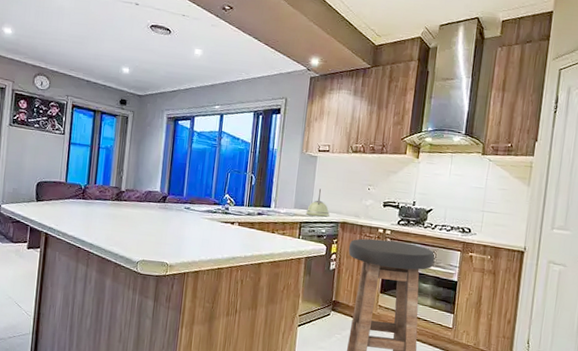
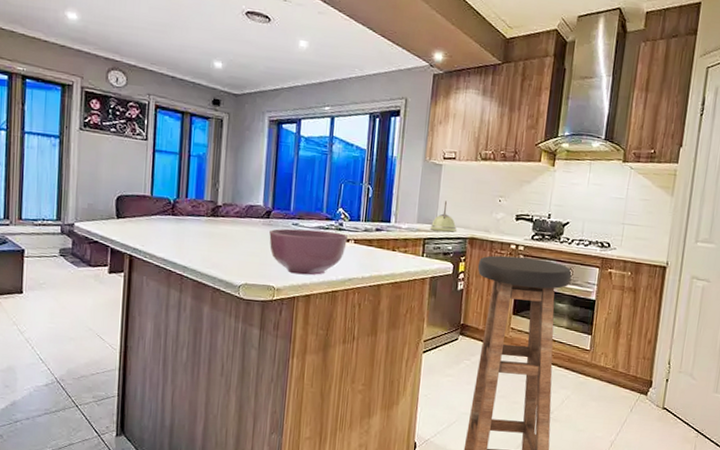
bowl: none [164,212,233,254] -> present [269,228,348,275]

